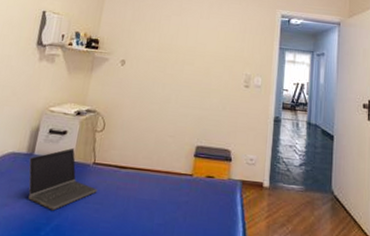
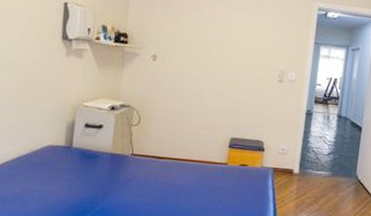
laptop computer: present [28,147,97,211] -> none [68,140,137,196]

